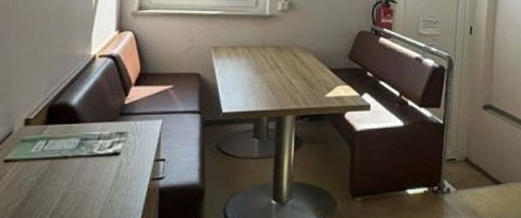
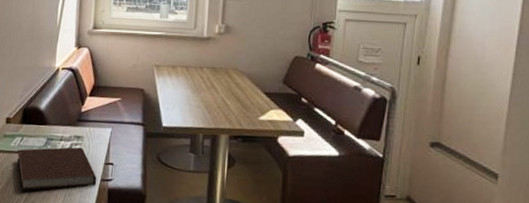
notebook: none [40,145,145,205] -> present [17,147,97,191]

